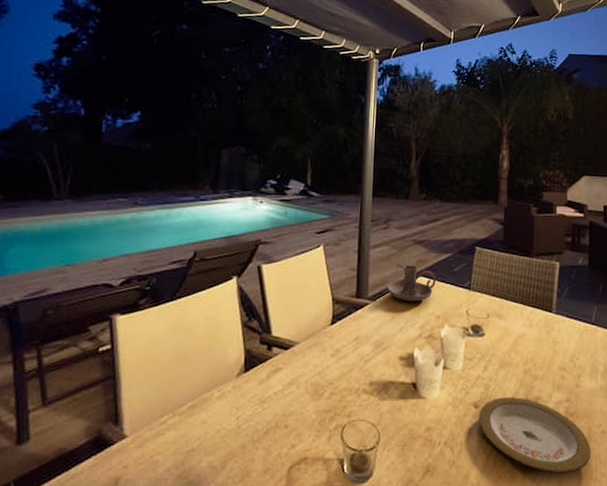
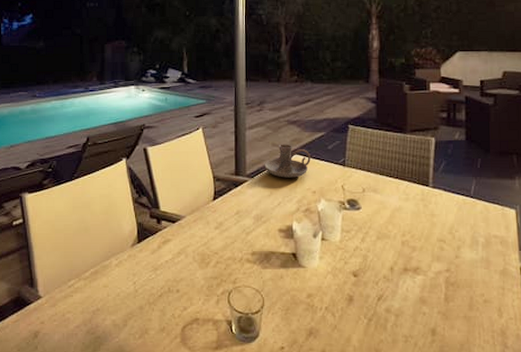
plate: present [478,397,591,474] -> none [358,267,474,339]

